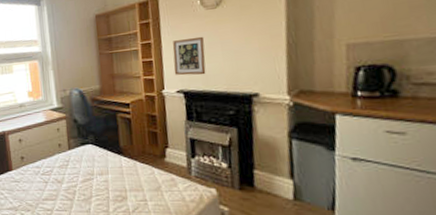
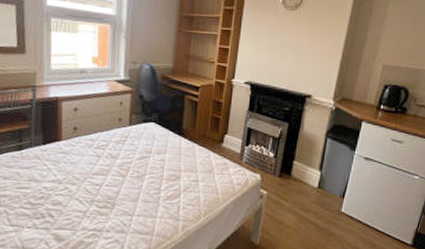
picture frame: present [172,36,206,76] -> none [246,33,279,71]

